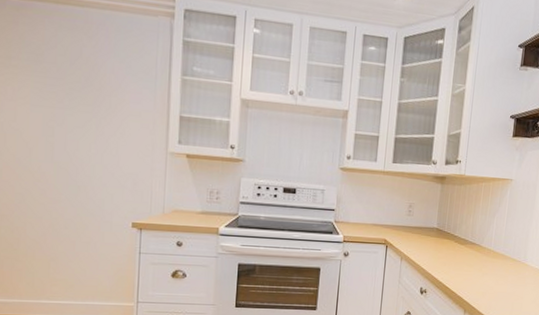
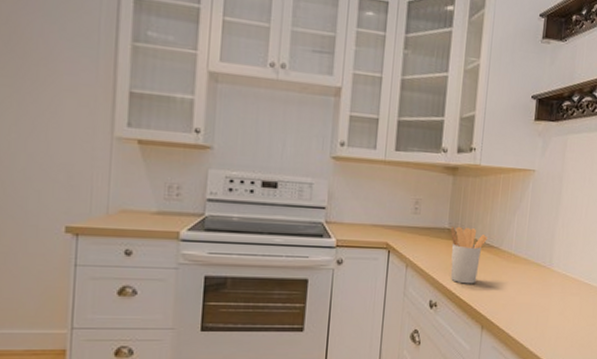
utensil holder: none [438,226,470,275] -> present [450,226,487,284]

